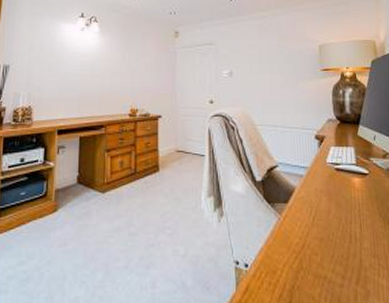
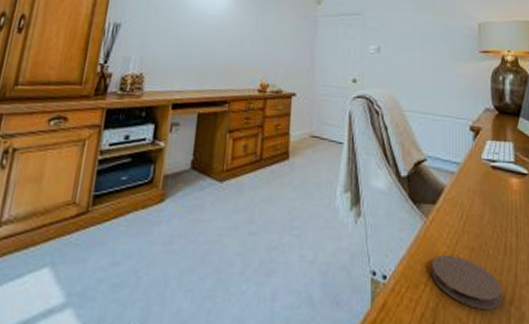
coaster: none [286,246,349,290] -> present [431,255,502,311]

